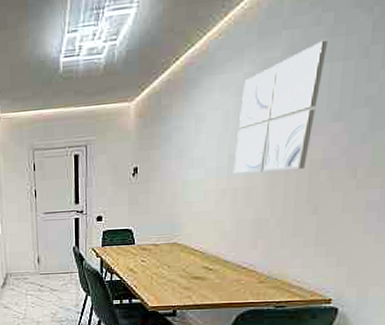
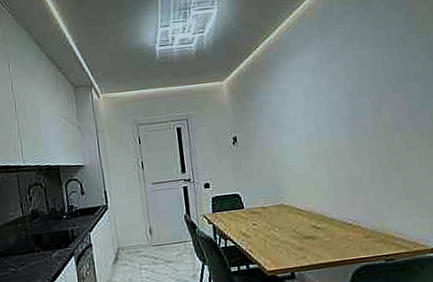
wall art: present [233,40,329,175] -> none [315,32,381,140]

